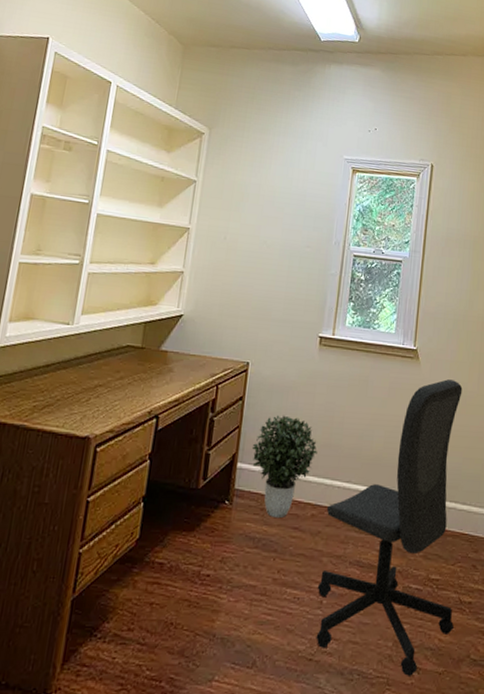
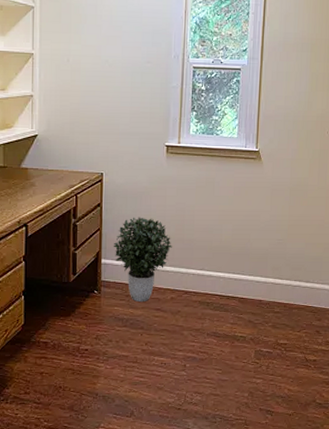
office chair: present [316,379,463,676] -> none [180,176,304,418]

